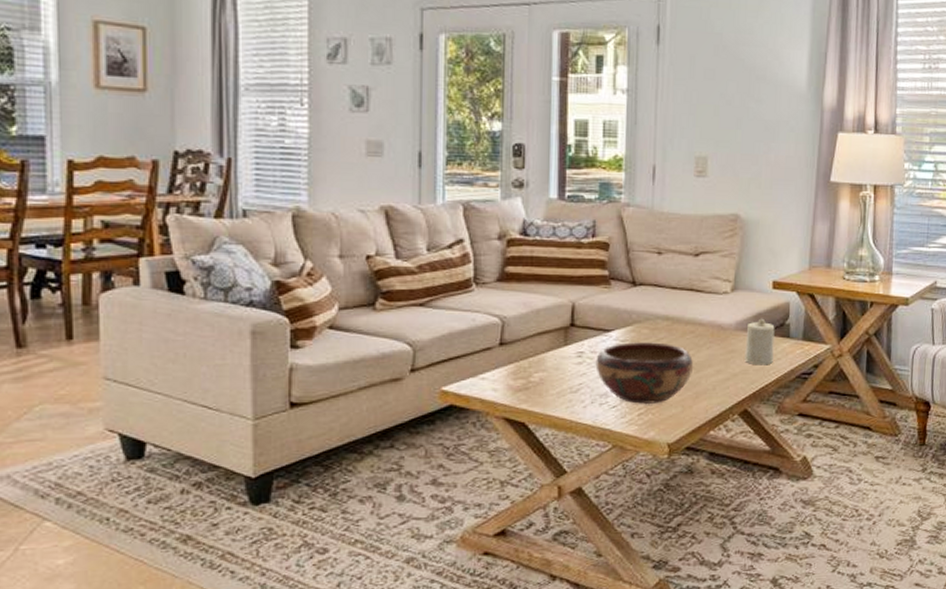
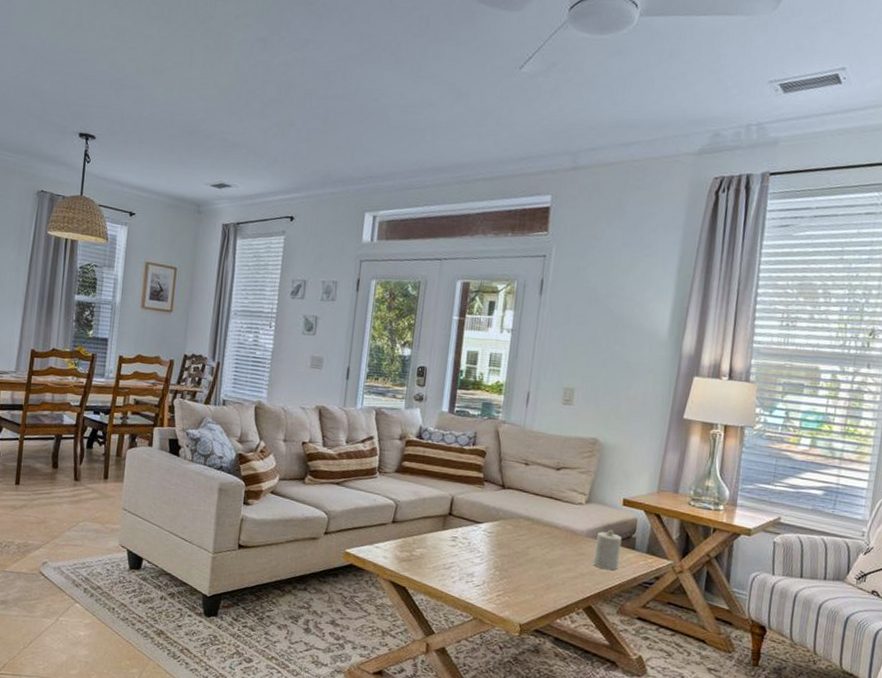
decorative bowl: present [595,341,693,405] -> none [466,534,547,589]

